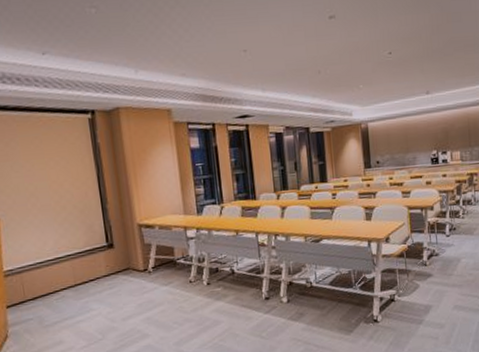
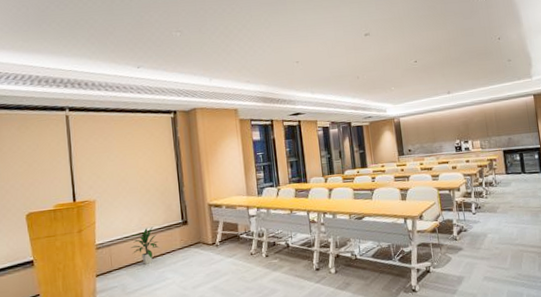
indoor plant: none [45,250,82,294] -> present [130,226,160,265]

